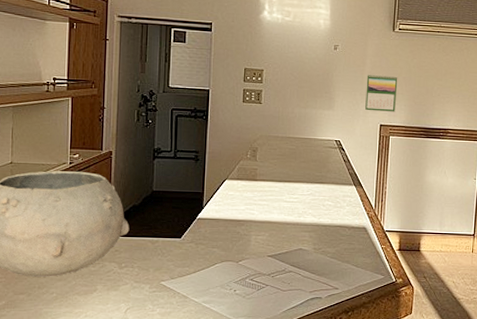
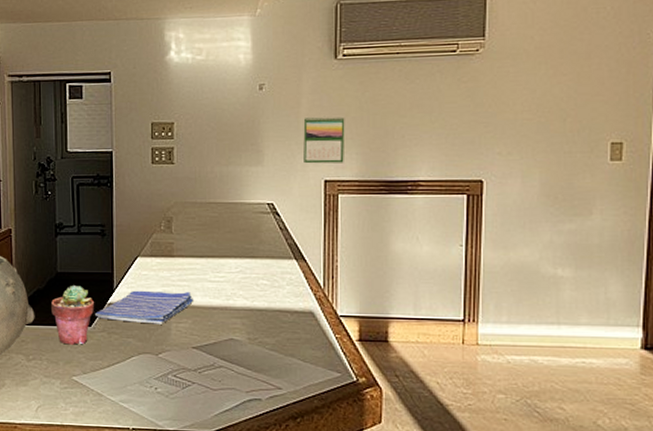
potted succulent: none [145,202,186,254] -> present [51,285,95,345]
dish towel: none [184,208,271,237] -> present [94,290,193,324]

